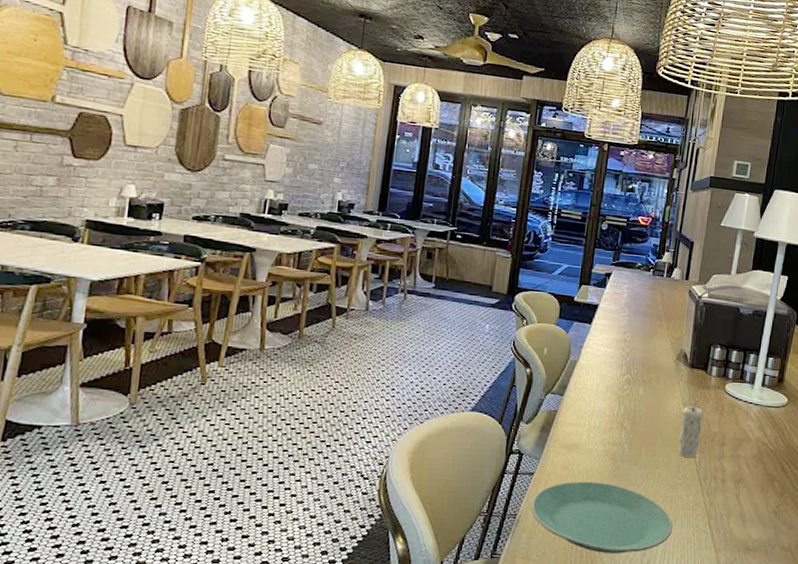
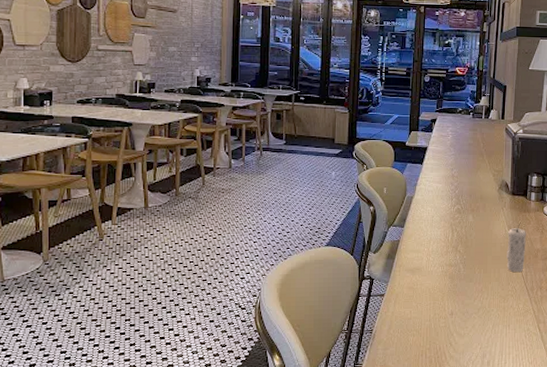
plate: present [530,481,673,554] -> none [384,298,507,358]

